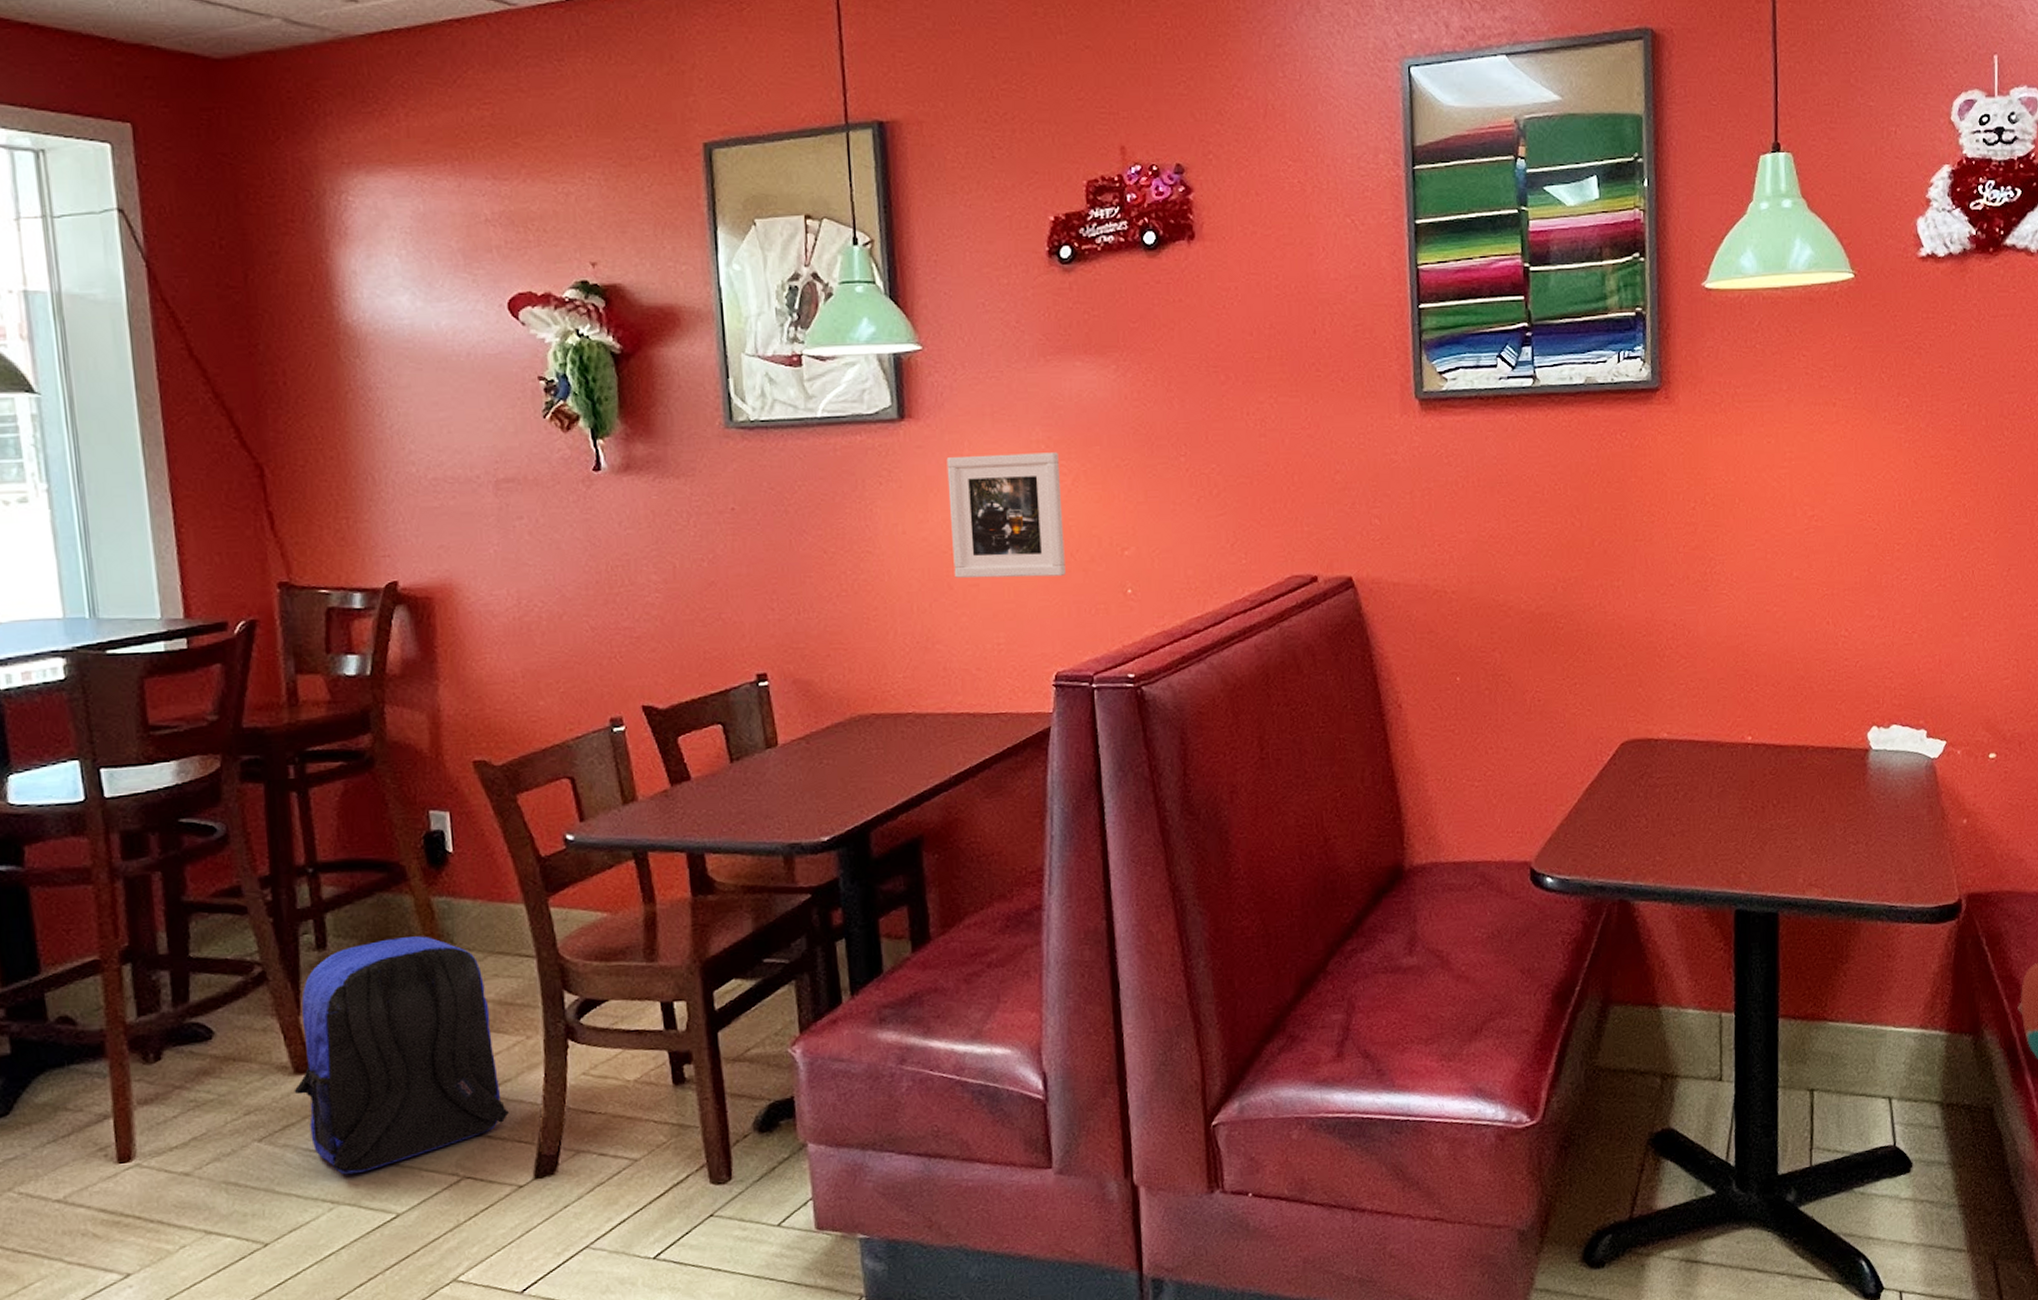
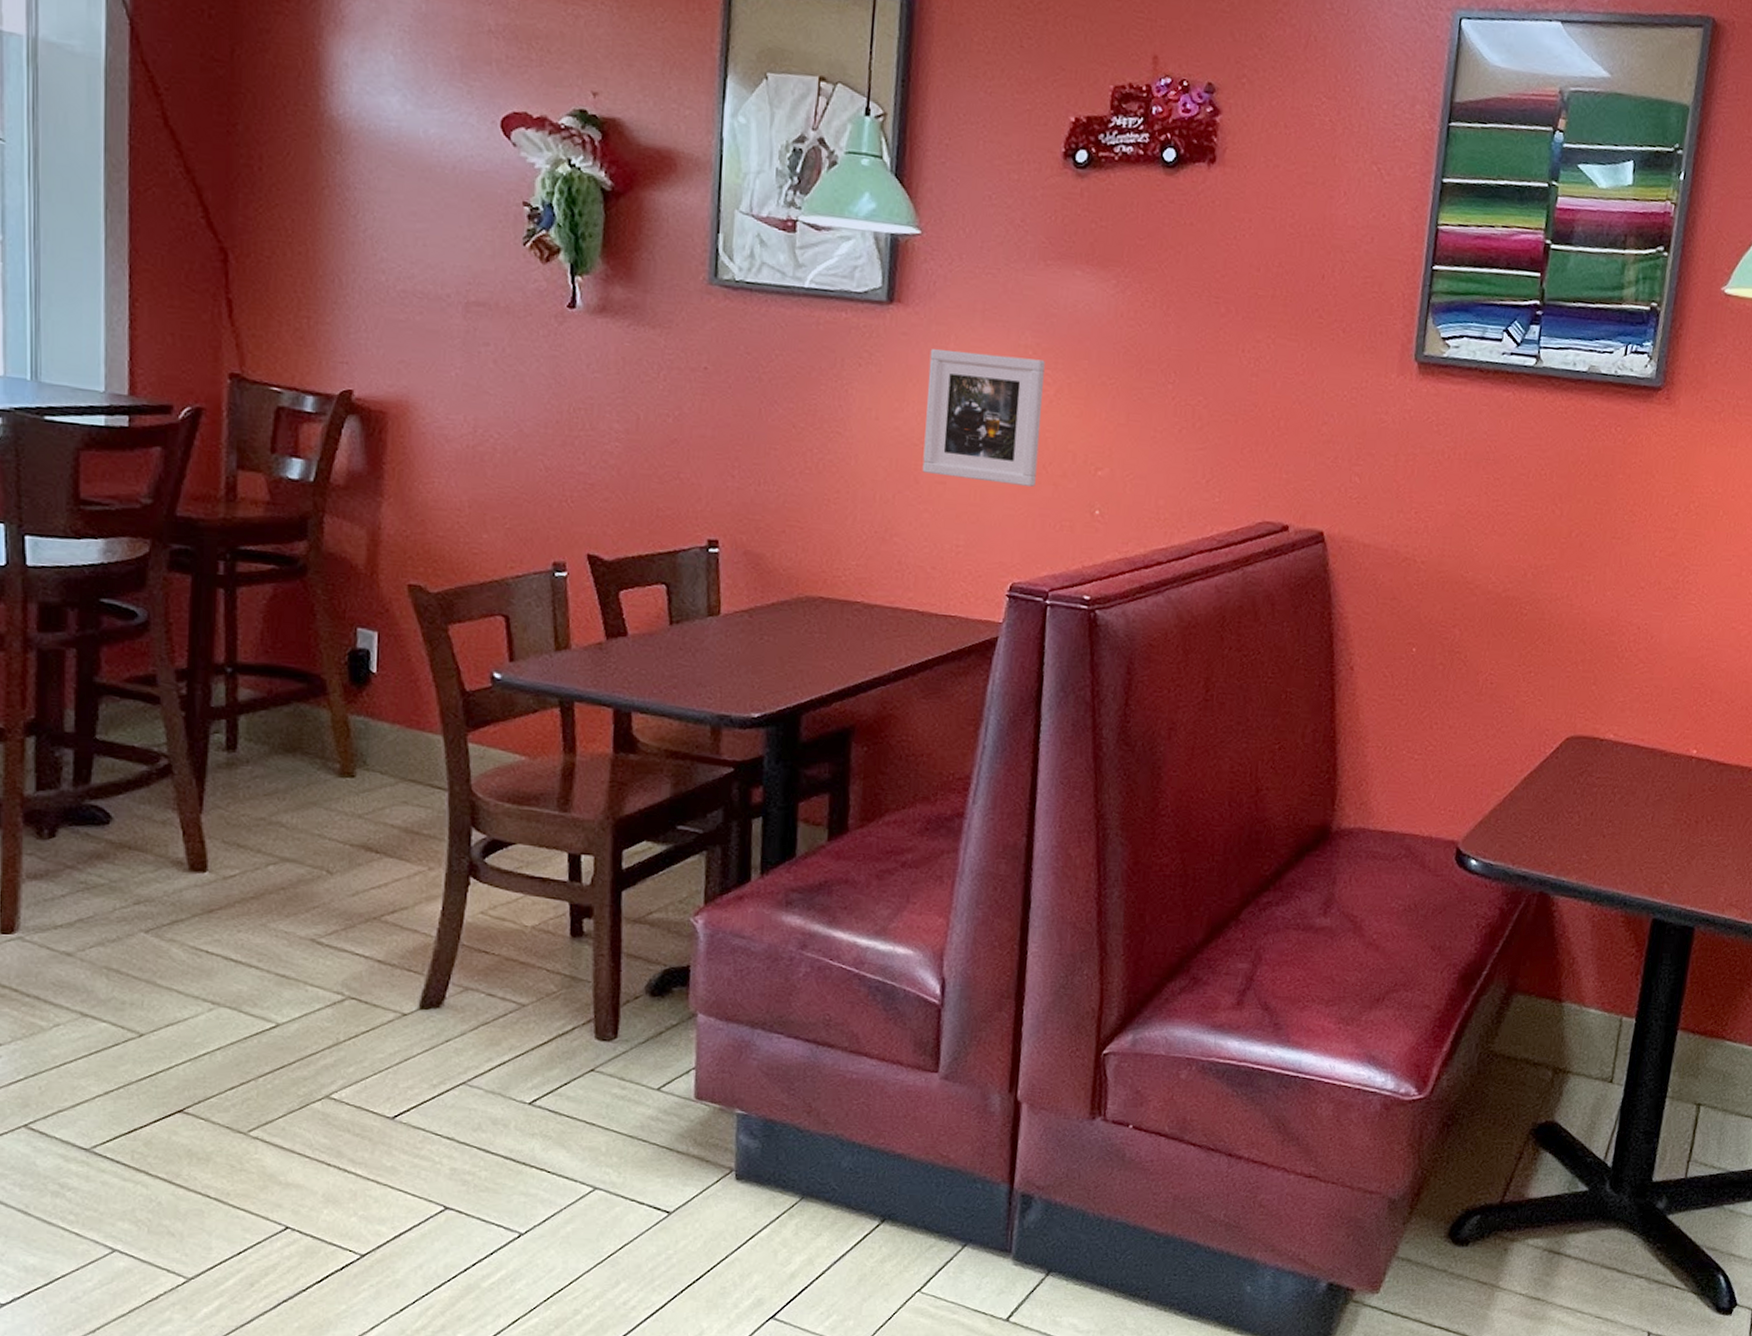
backpack: present [294,936,509,1175] -> none [187,750,402,979]

